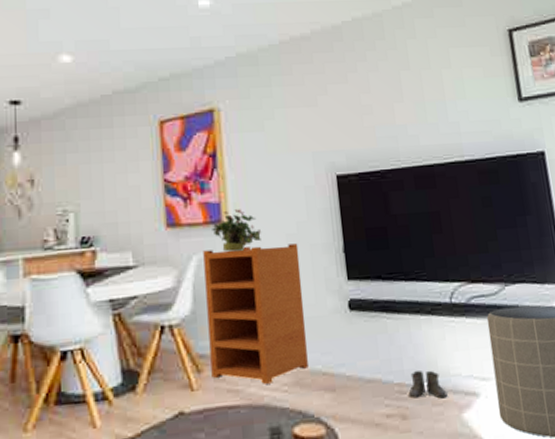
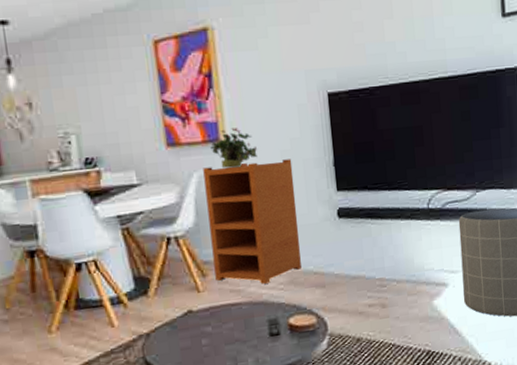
boots: present [408,370,448,399] -> none [388,266,421,291]

